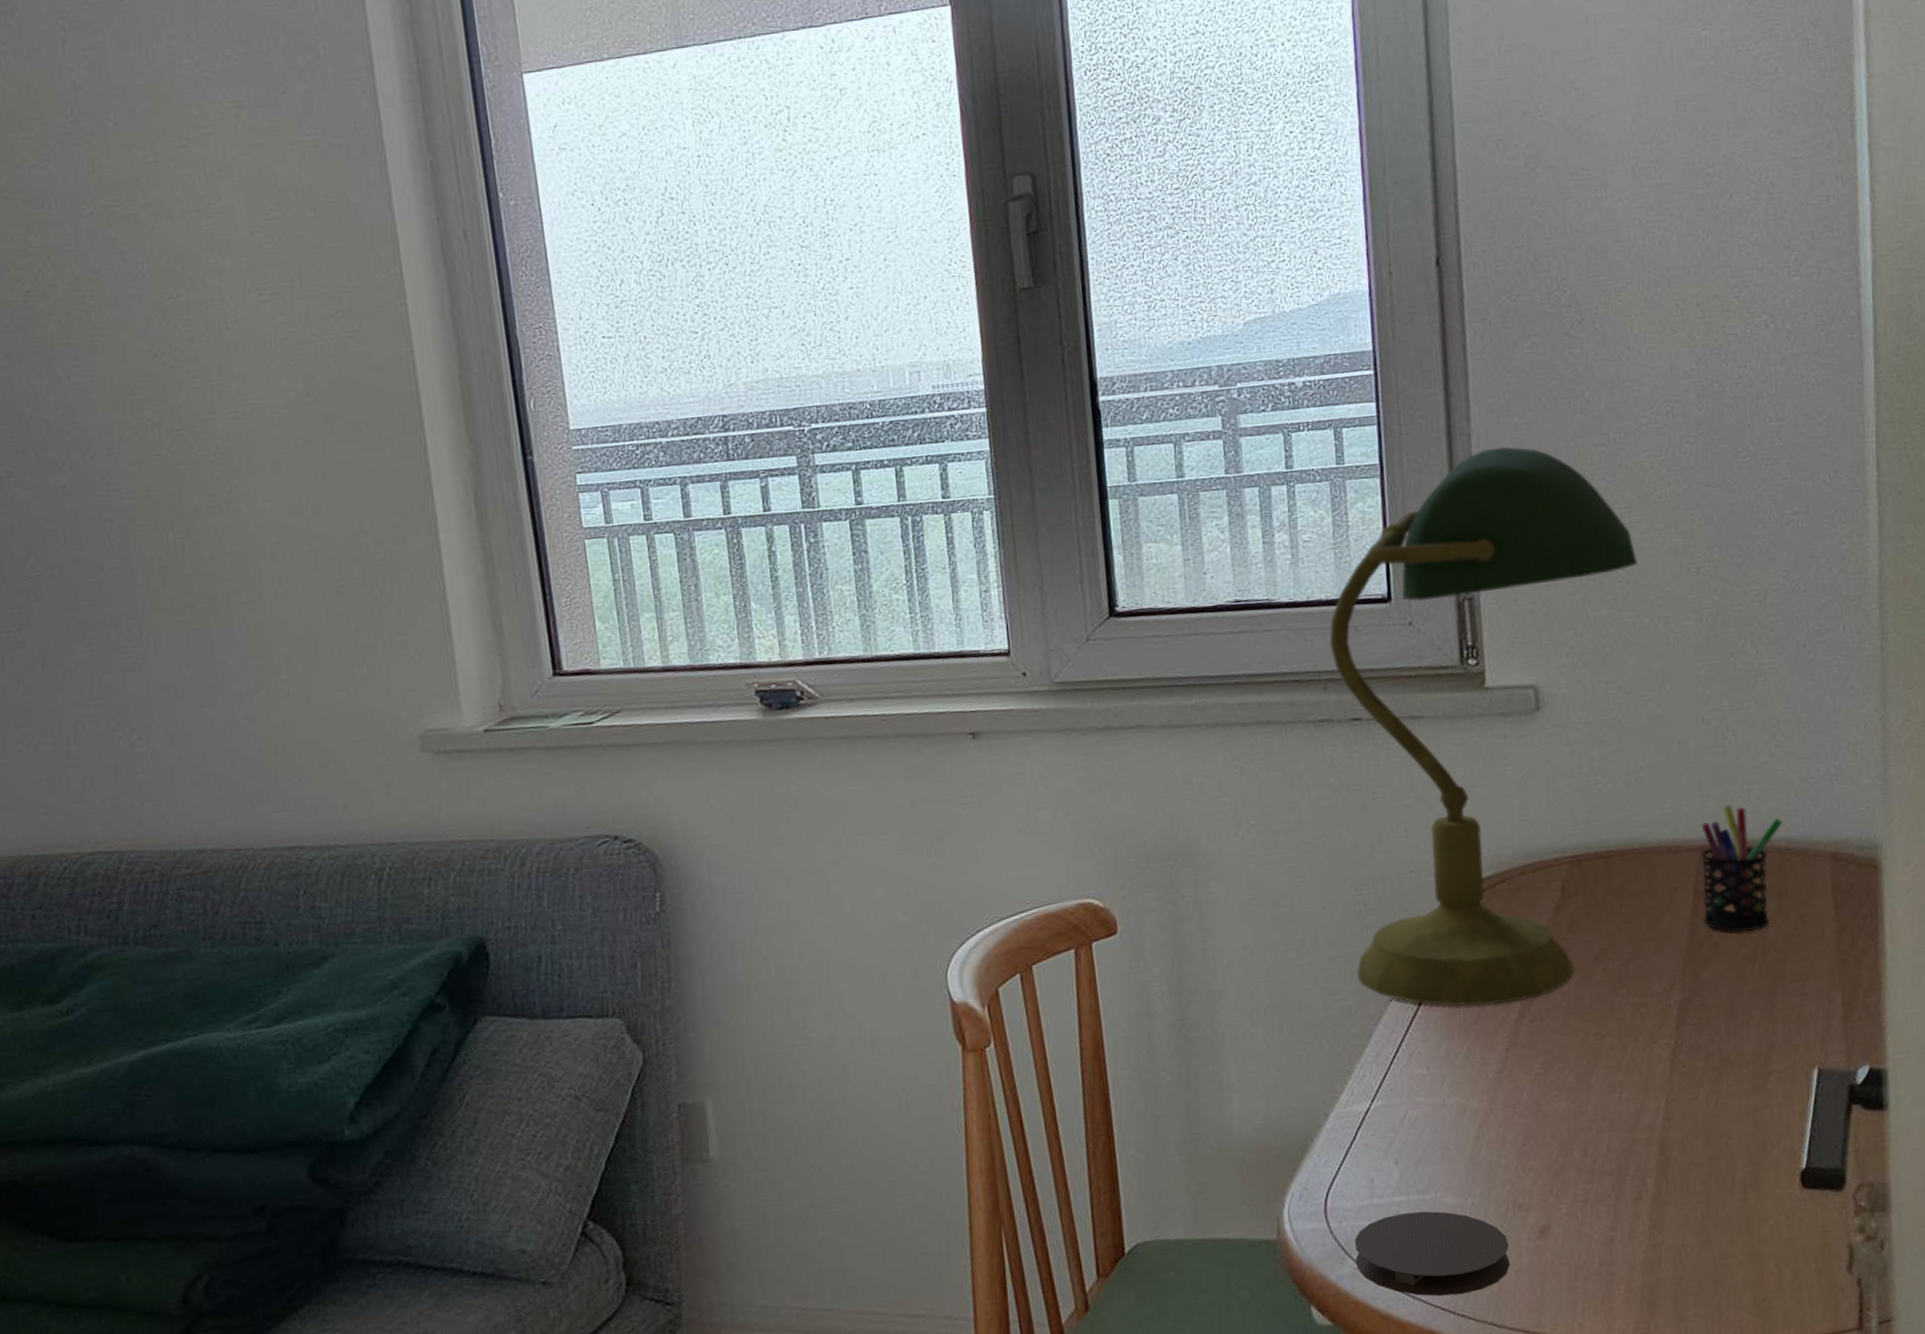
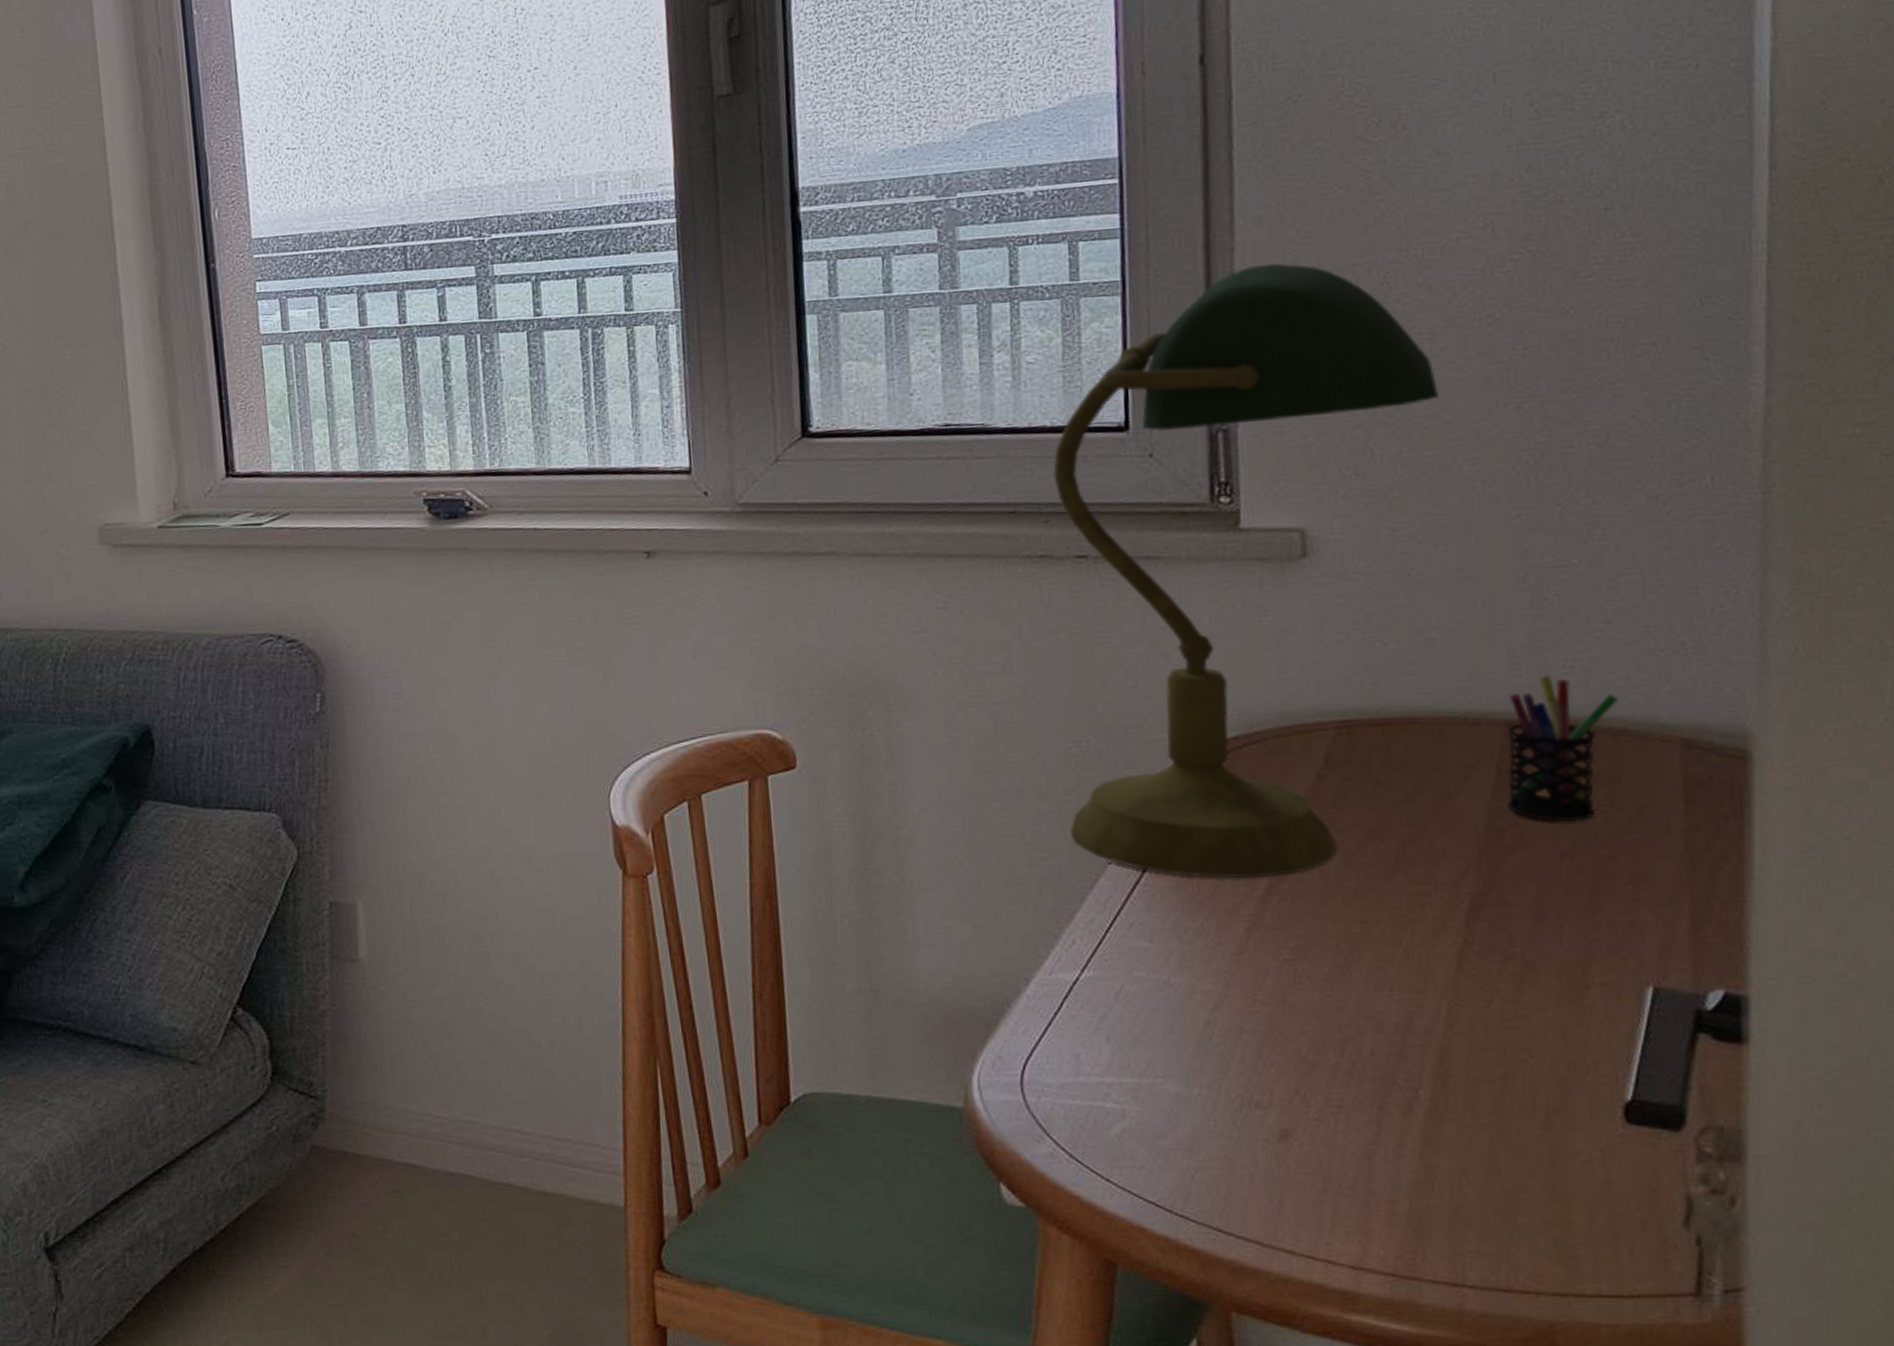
coaster: present [1355,1211,1511,1297] -> none [1055,1096,1243,1193]

